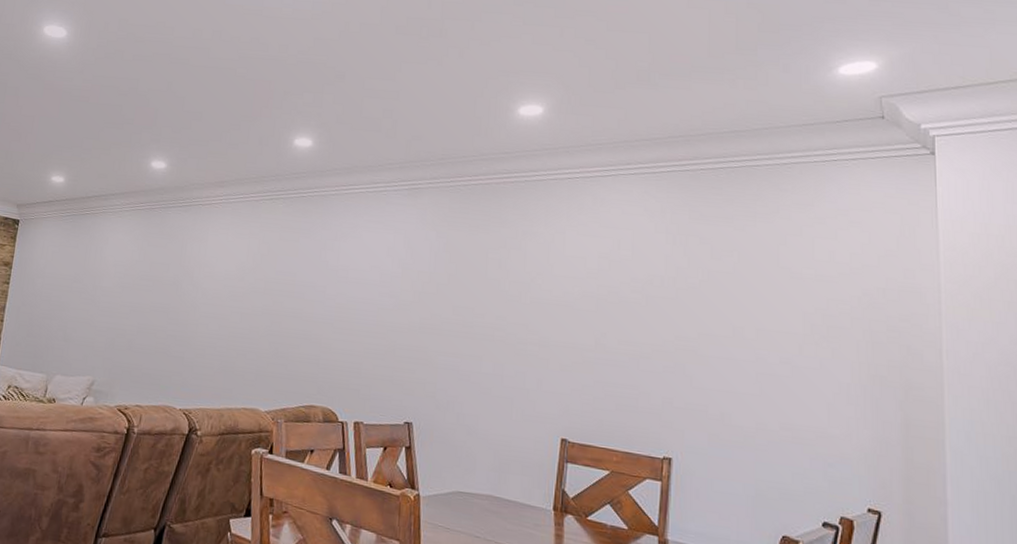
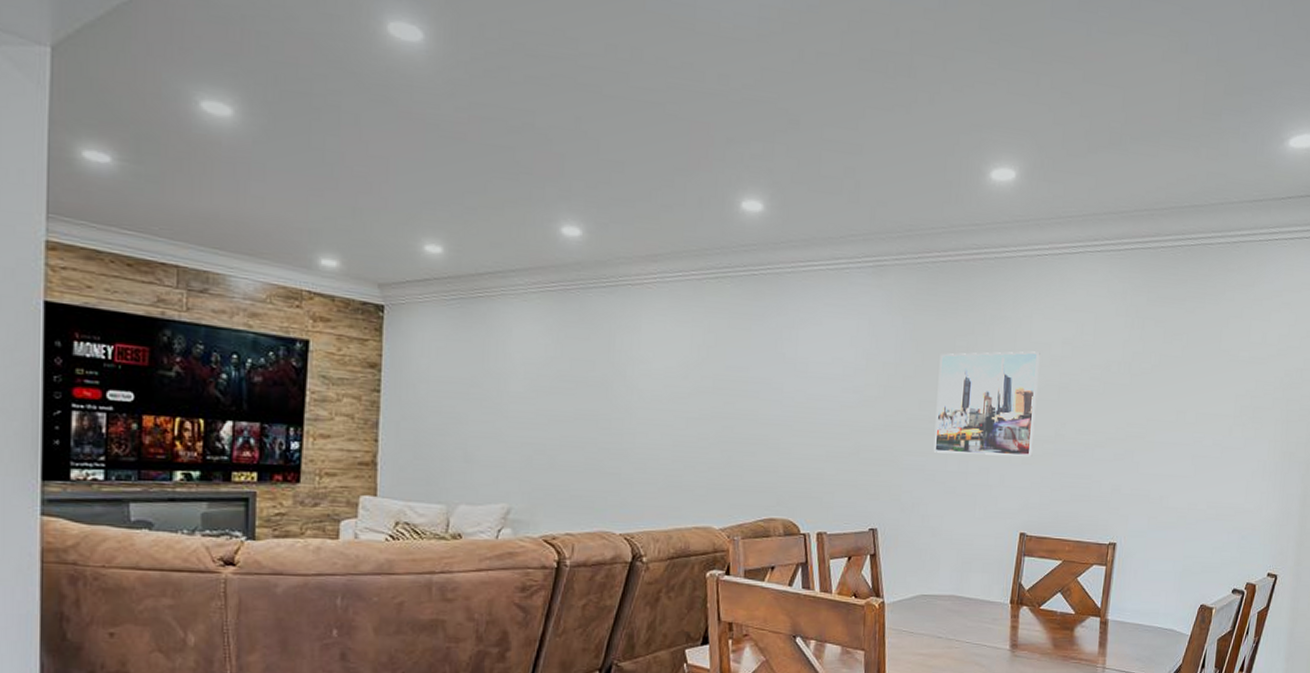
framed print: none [468,264,575,364] -> present [933,351,1040,457]

